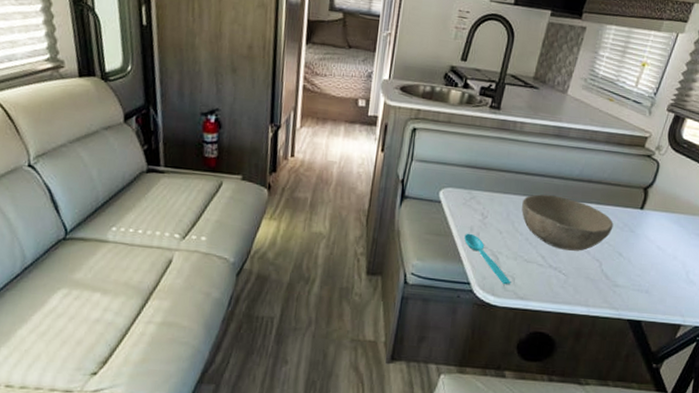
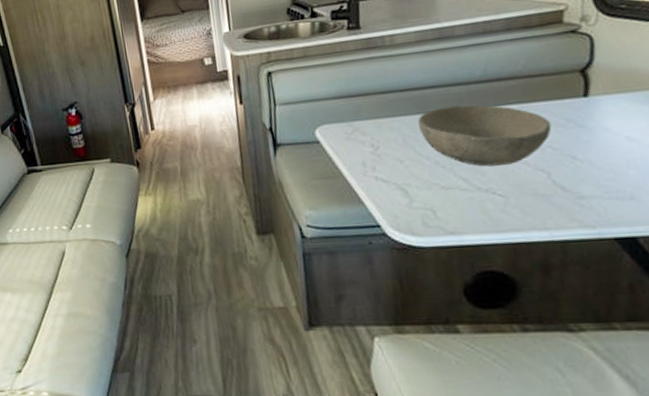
spoon: present [464,233,511,285] -> none [357,169,433,221]

